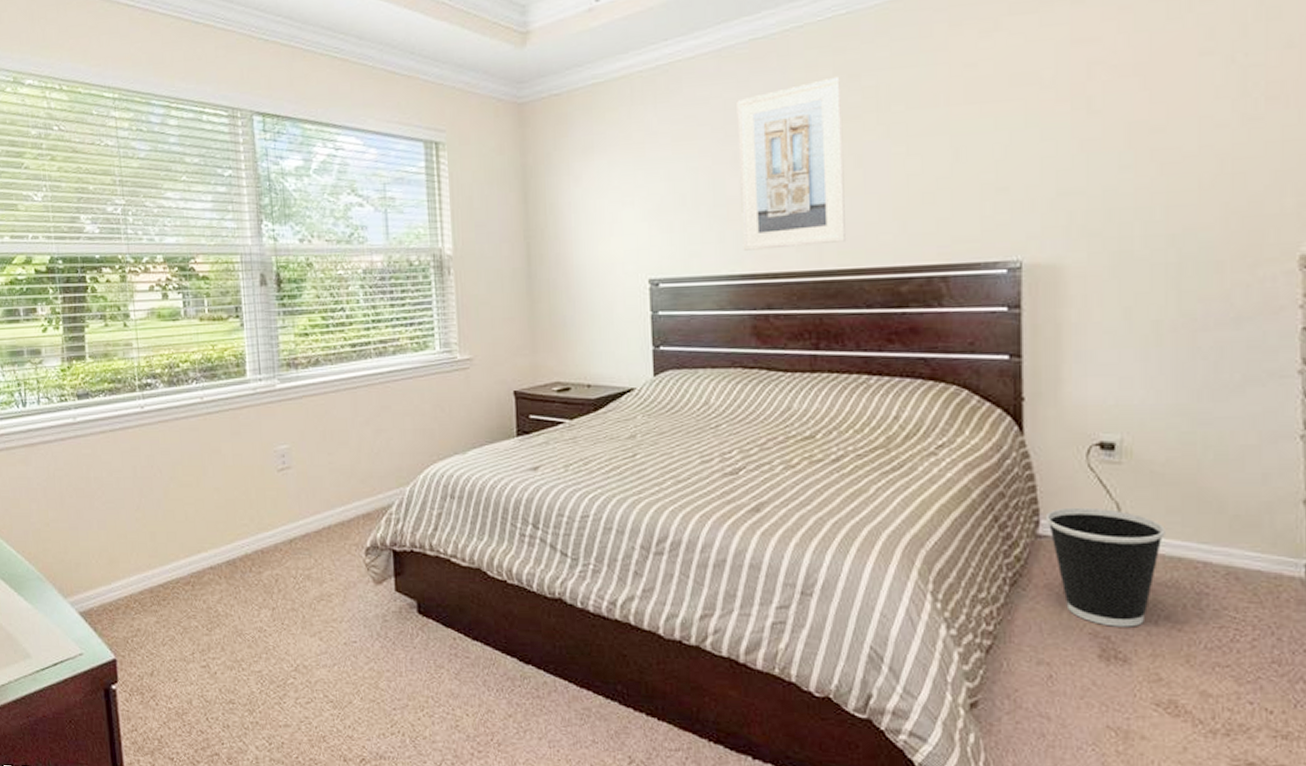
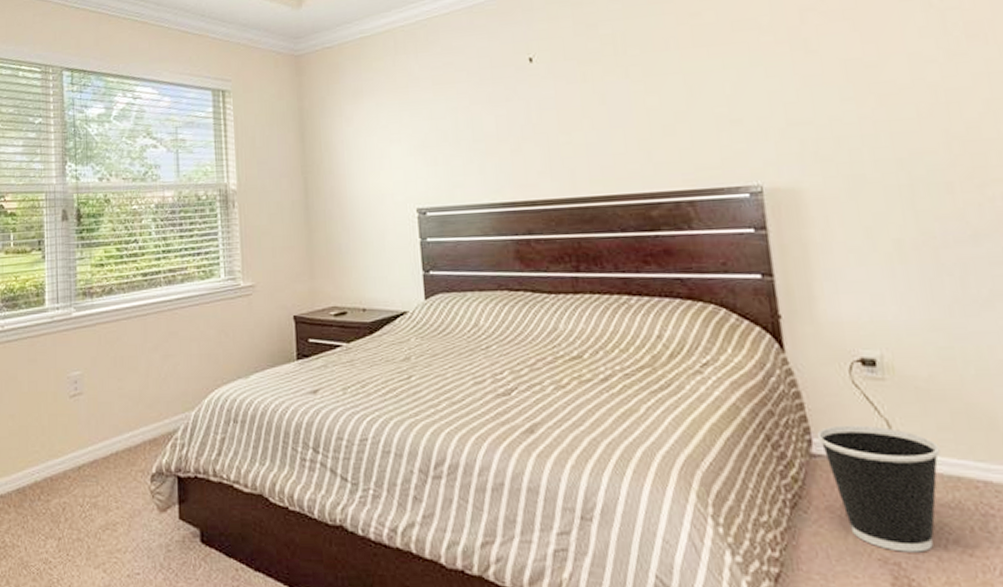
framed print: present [737,76,847,251] -> none [488,26,598,181]

